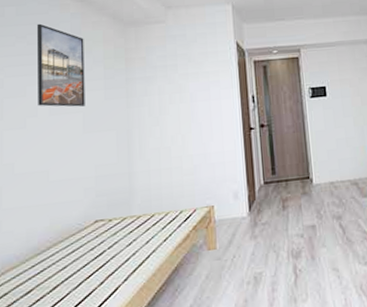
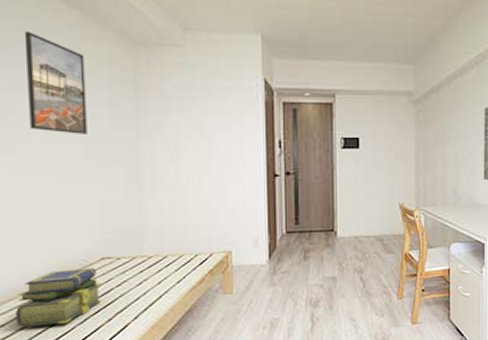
stack of books: none [16,231,95,296] -> present [15,268,102,328]

